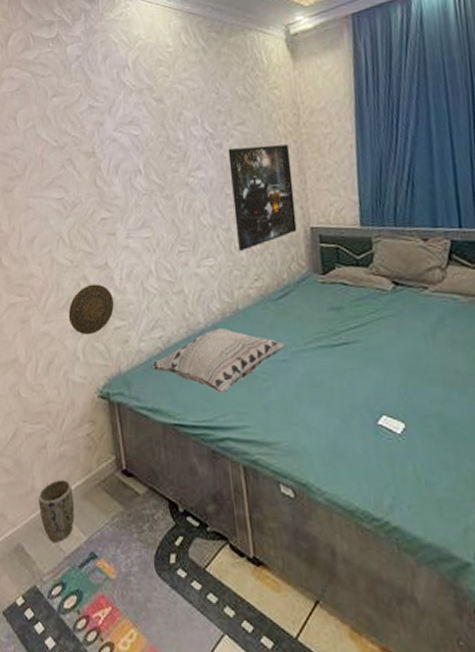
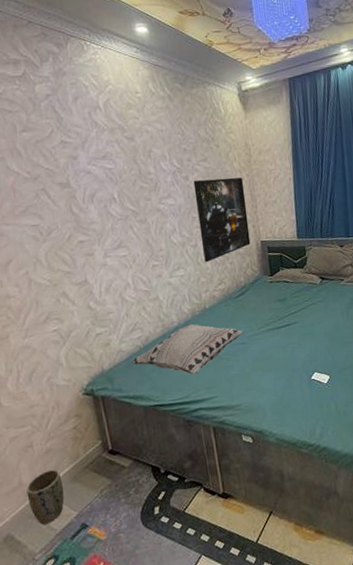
decorative plate: present [68,284,115,335] -> none [49,298,95,344]

